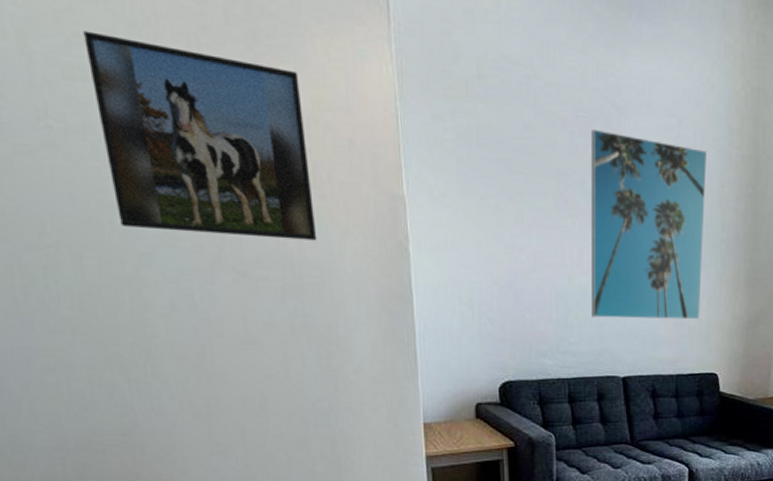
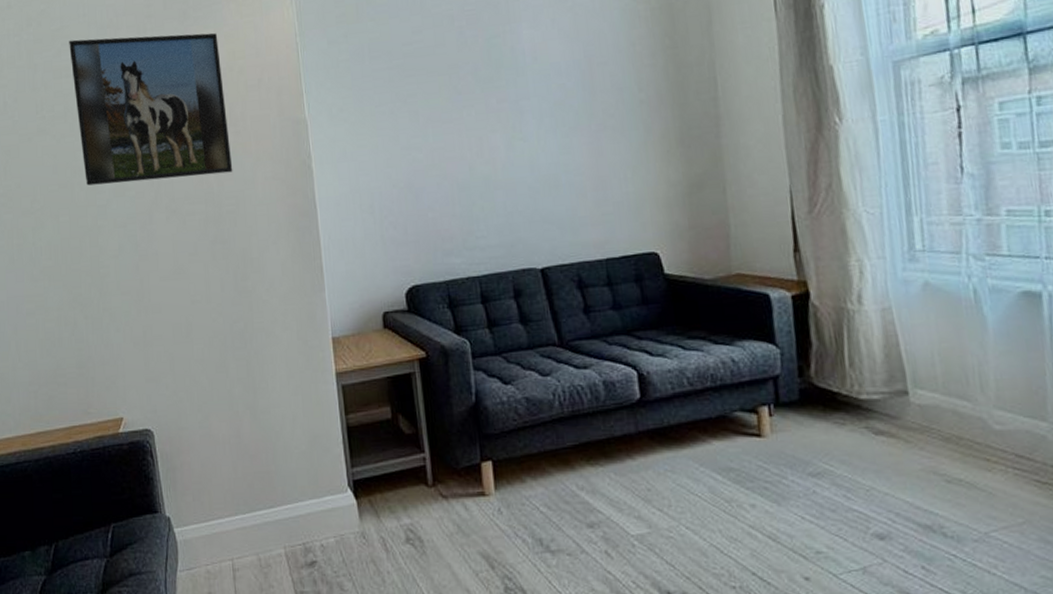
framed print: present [591,128,708,320] -> none [479,12,626,207]

